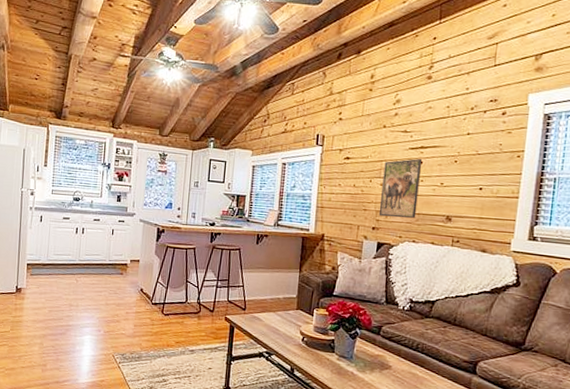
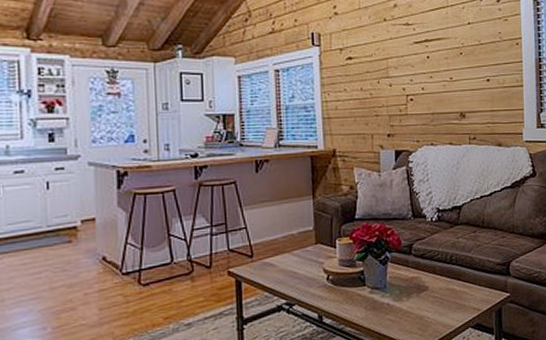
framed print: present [378,158,423,219] -> none [390,52,431,121]

